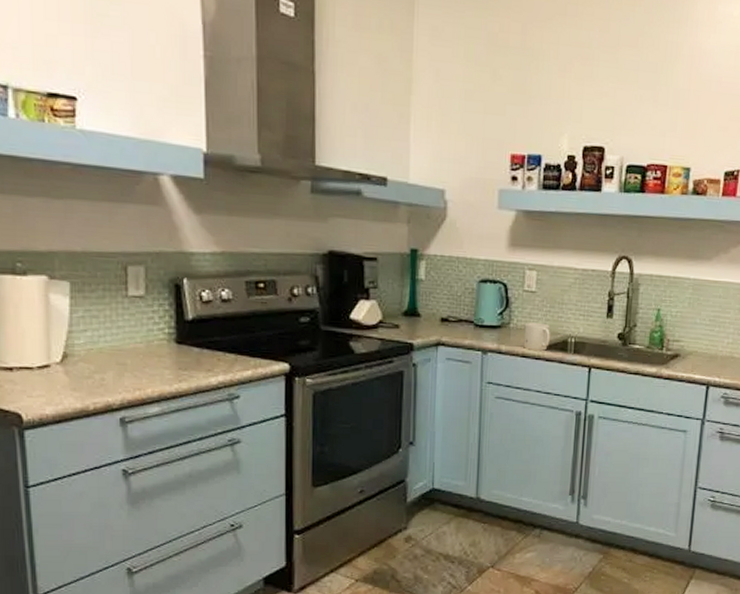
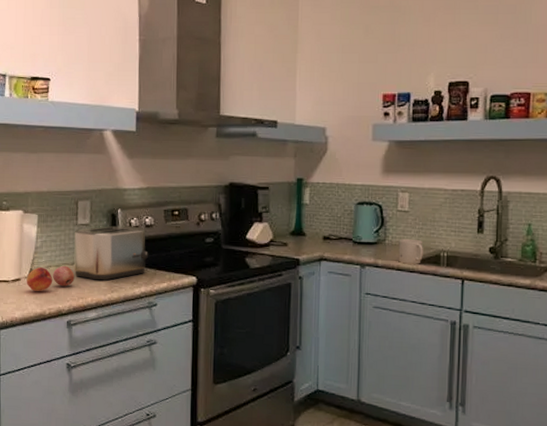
fruit: none [58,349,97,382] -> present [26,267,53,292]
fruit: none [97,348,127,375] -> present [53,265,75,287]
toaster: none [123,298,227,368] -> present [73,225,149,281]

